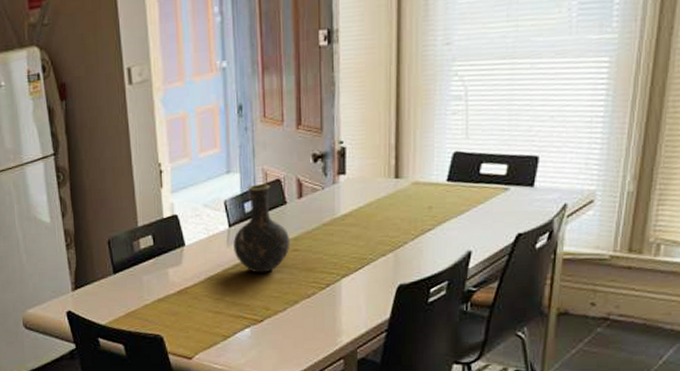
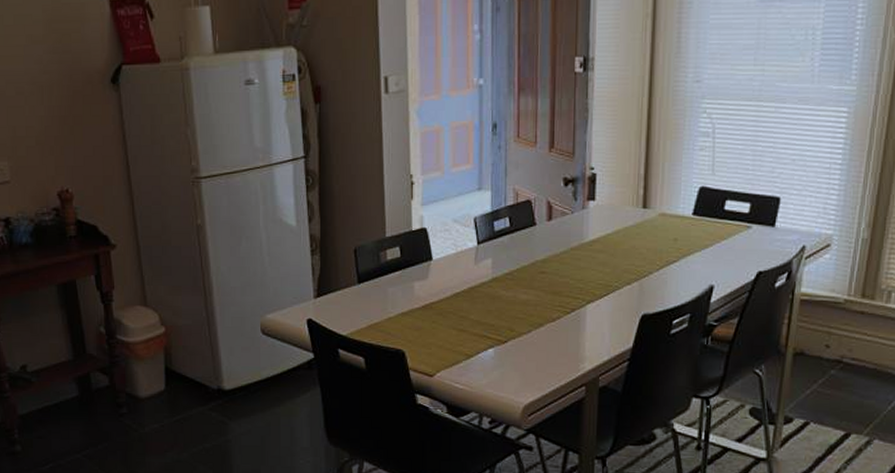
vase: present [233,183,291,273] -> none [481,203,538,293]

